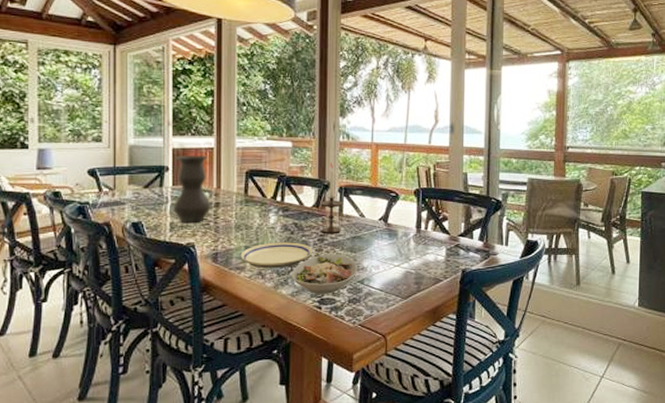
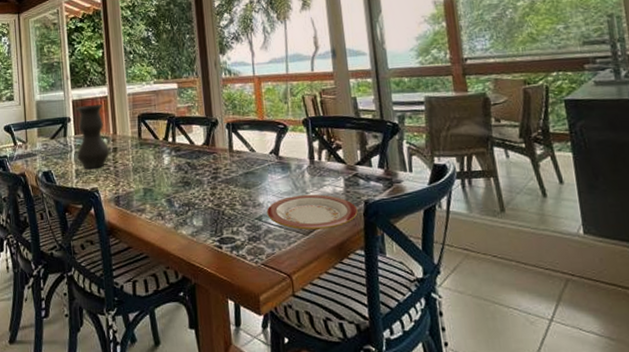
plate: present [240,242,312,269] -> none [140,181,207,210]
salad: present [291,254,358,295] -> none [189,191,254,235]
candlestick: present [320,162,342,234] -> none [210,99,233,172]
plate: none [370,261,455,294] -> present [267,194,358,230]

